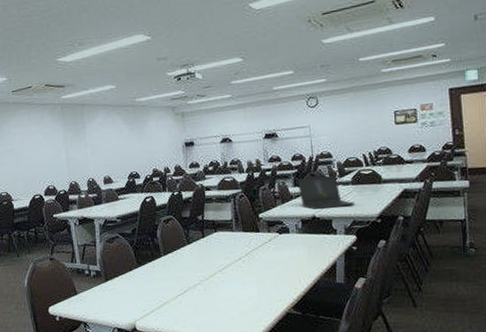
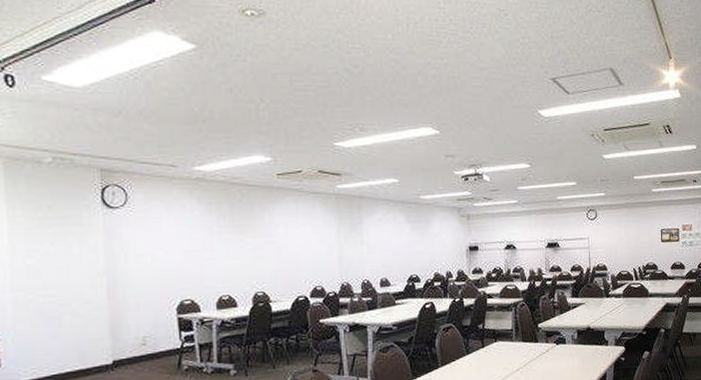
laptop computer: present [297,176,354,209] -> none [575,288,624,320]

